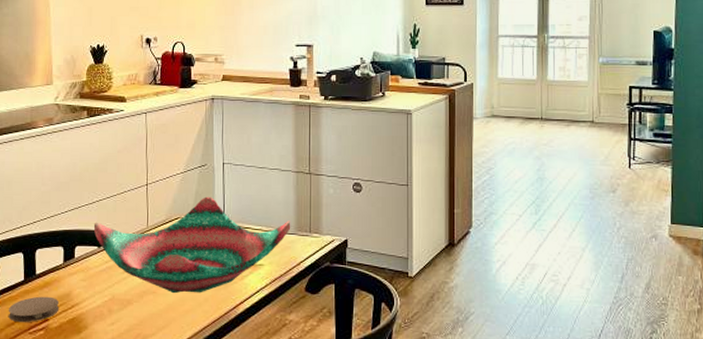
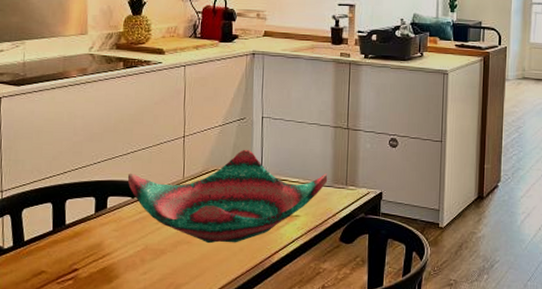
coaster: present [8,296,60,323] -> none [35,246,90,273]

